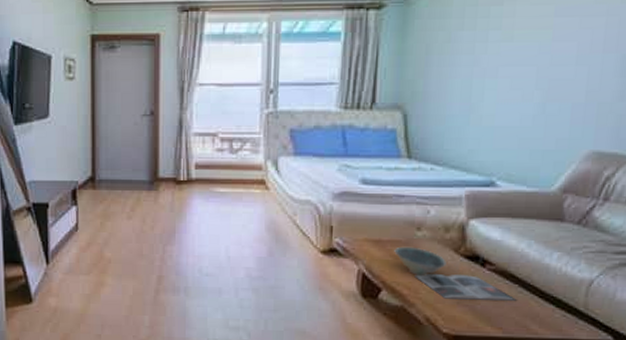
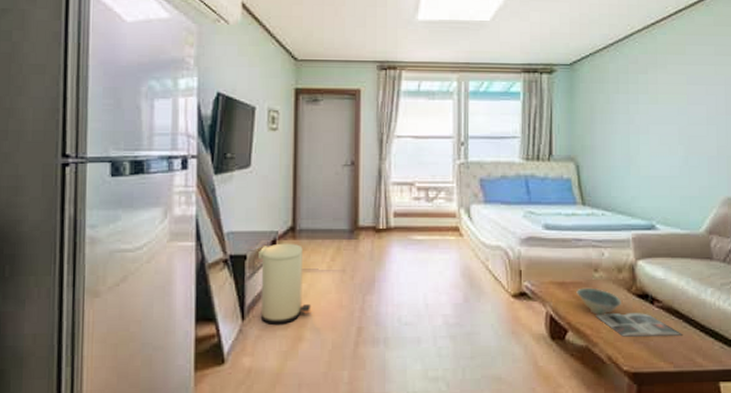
pedal bin: none [60,193,112,271] -> present [259,243,311,326]

